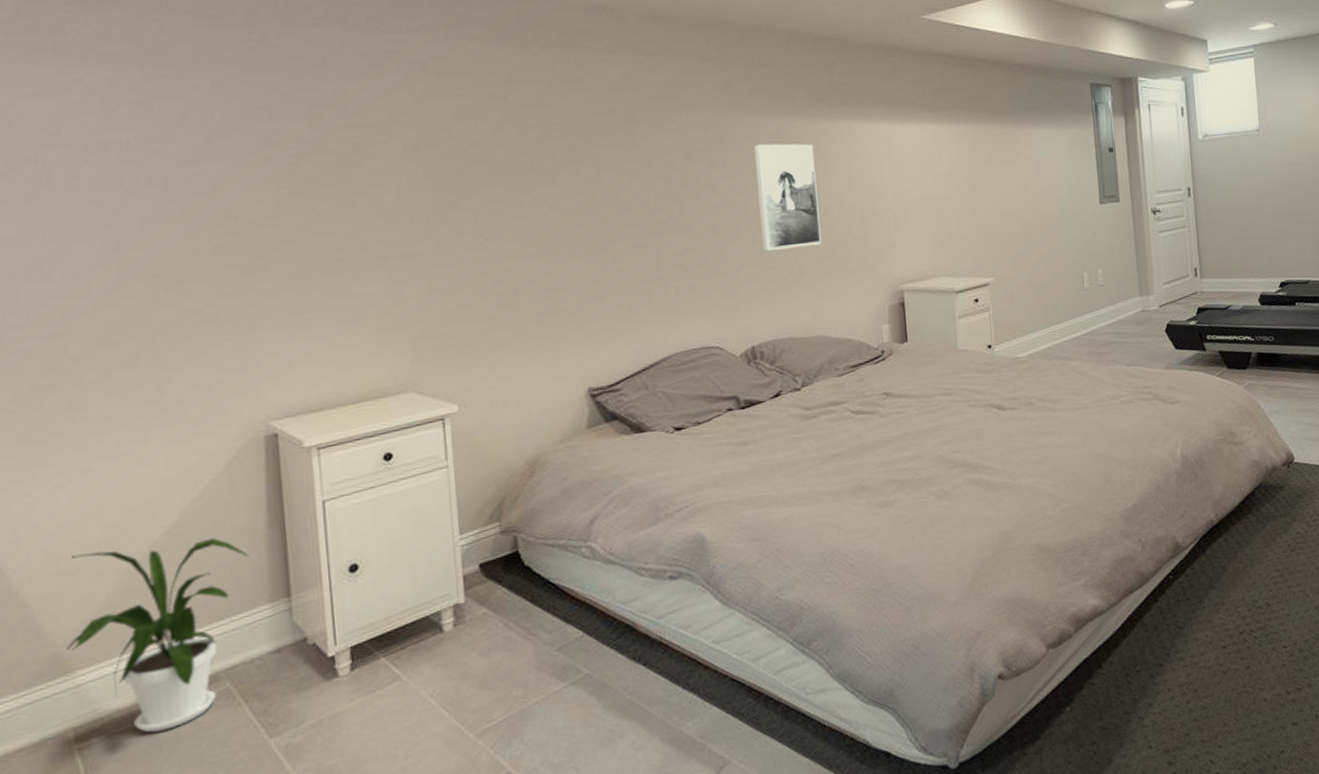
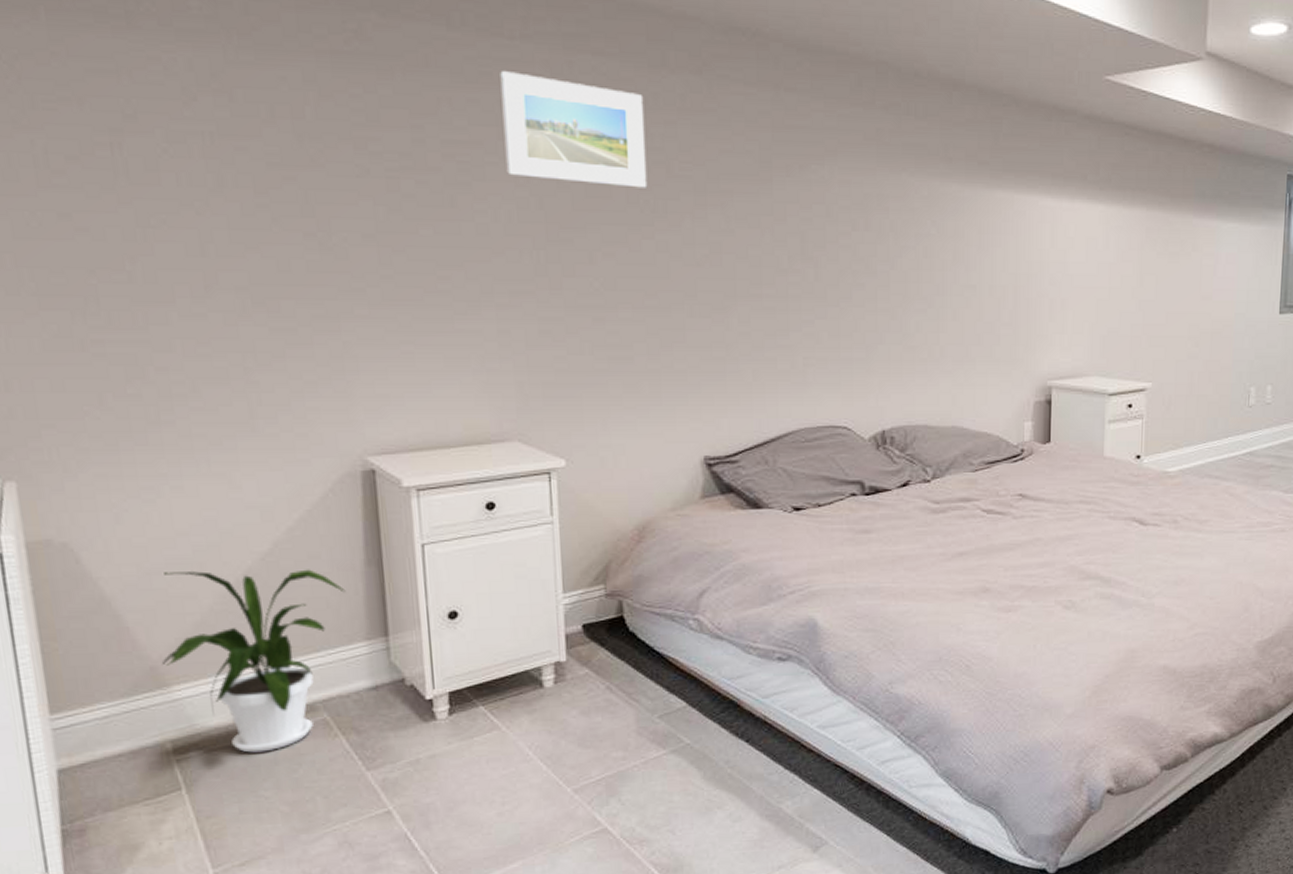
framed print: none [389,61,525,152] -> present [500,71,648,188]
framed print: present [754,143,821,251] -> none [902,207,968,329]

